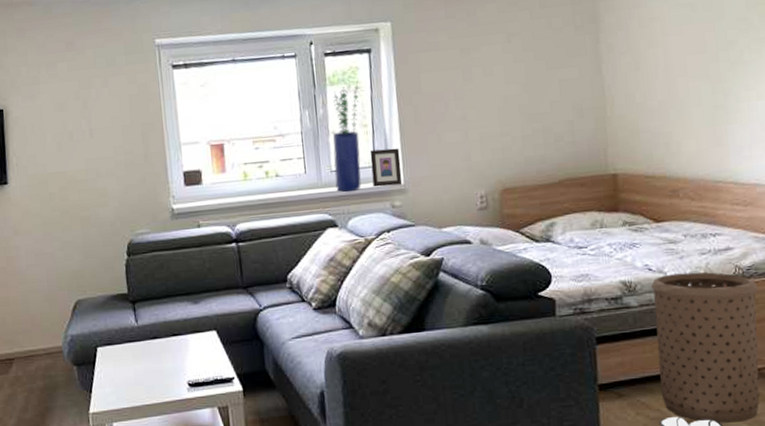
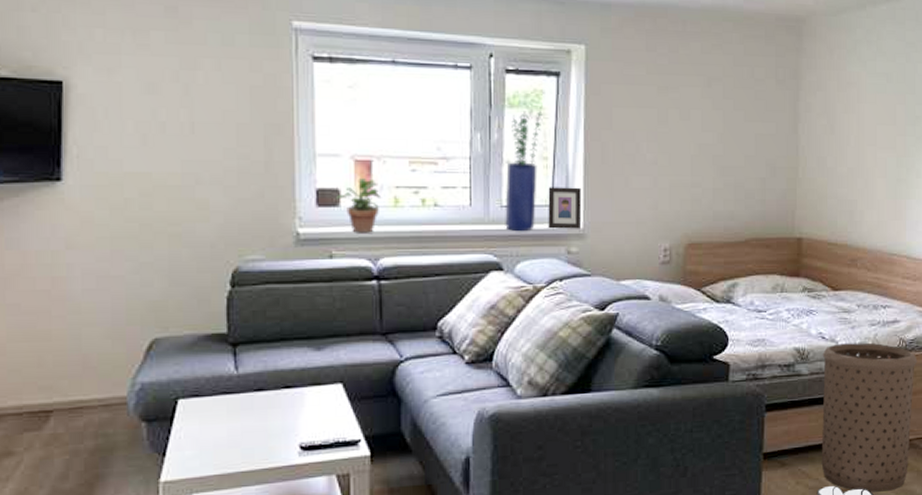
potted plant: none [198,159,234,205] -> present [335,178,382,233]

